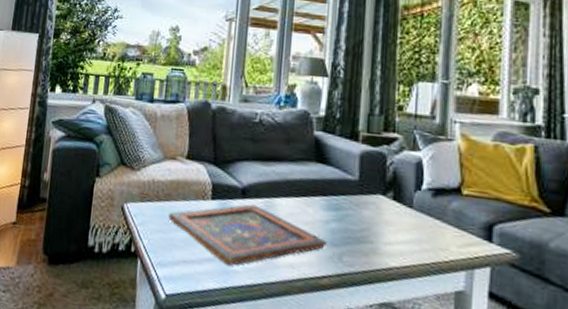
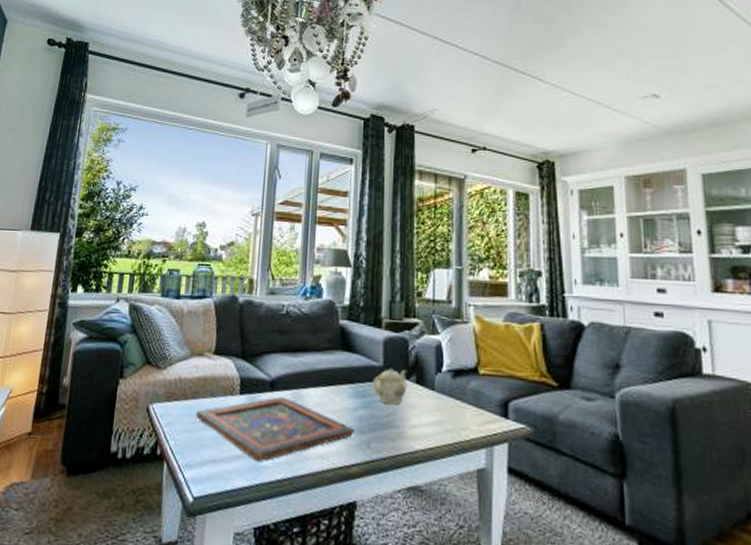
teapot: none [346,182,385,220] -> present [372,368,408,405]

